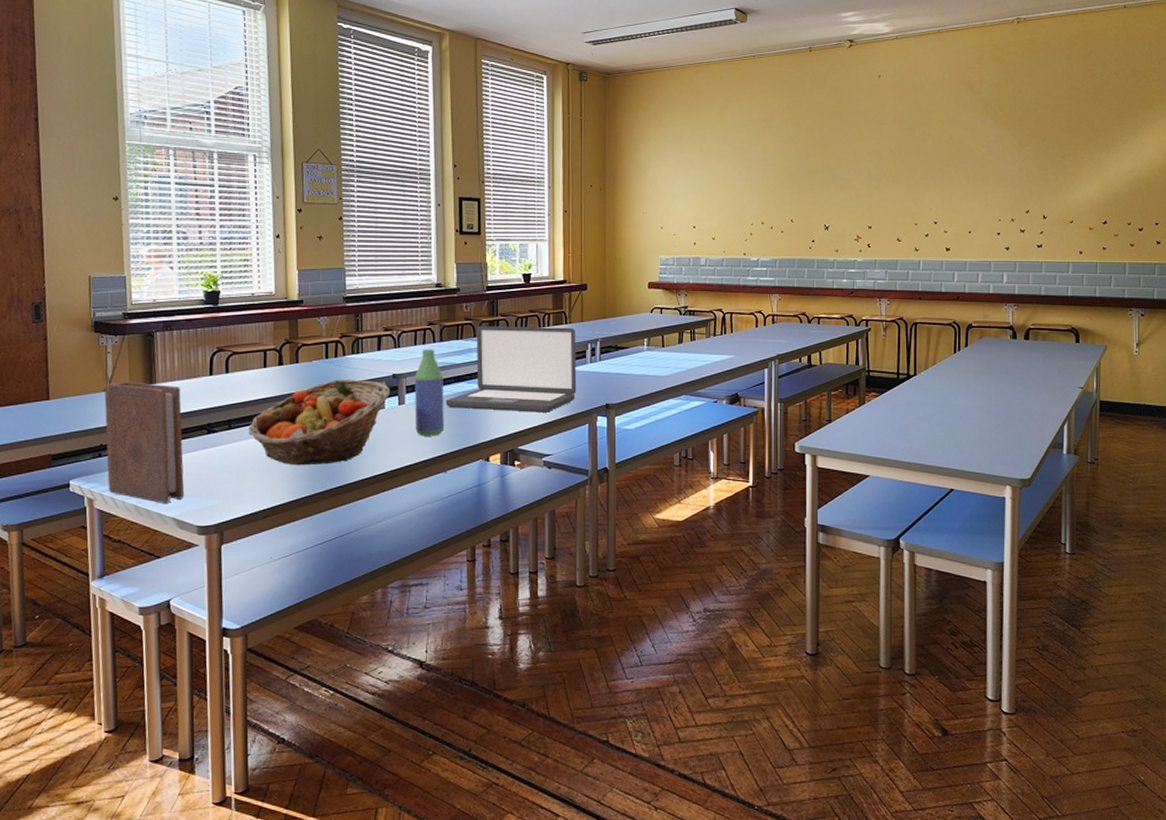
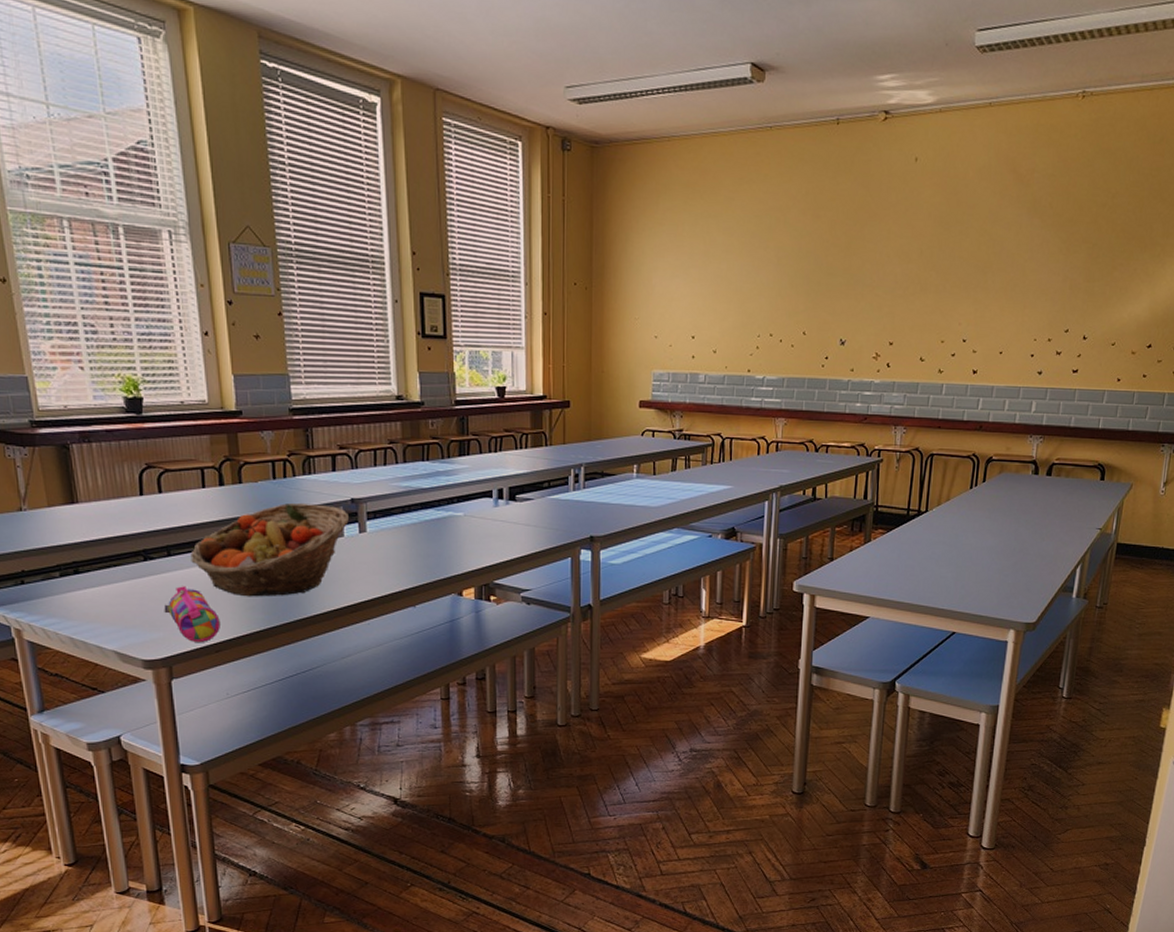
book: present [104,381,185,503] -> none [19,500,125,635]
pencil case: none [221,456,270,508] -> present [164,586,220,642]
bottle: present [414,349,445,436] -> none [376,470,412,568]
laptop: present [445,325,577,412] -> none [412,445,558,544]

